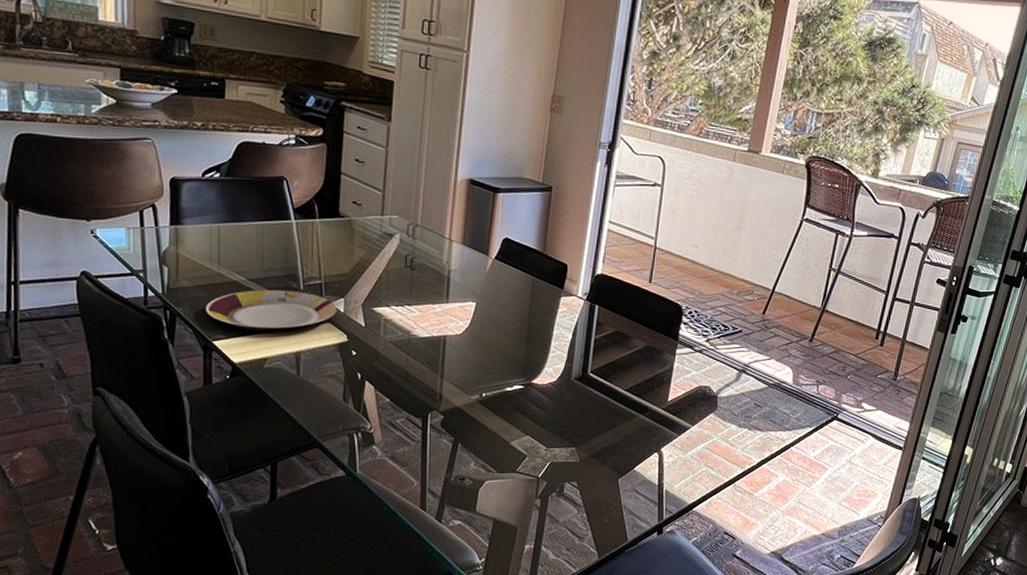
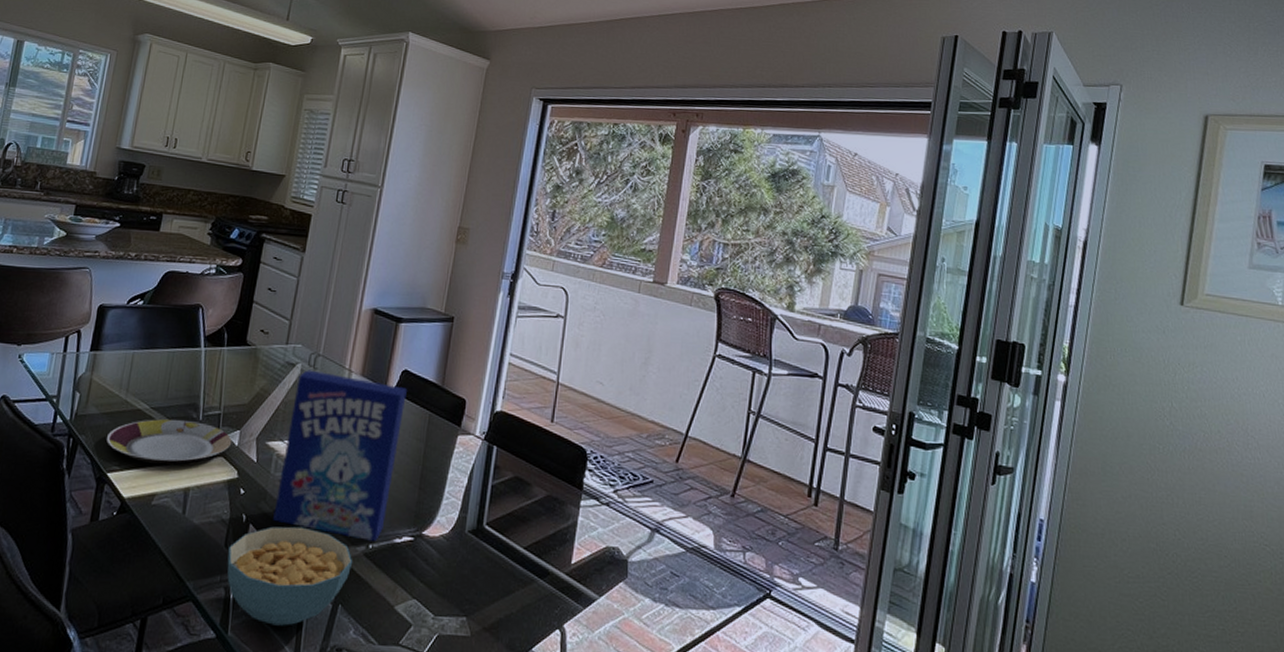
cereal bowl: none [348,381,469,463] -> present [227,526,353,626]
cereal box: none [388,240,509,390] -> present [273,370,407,541]

